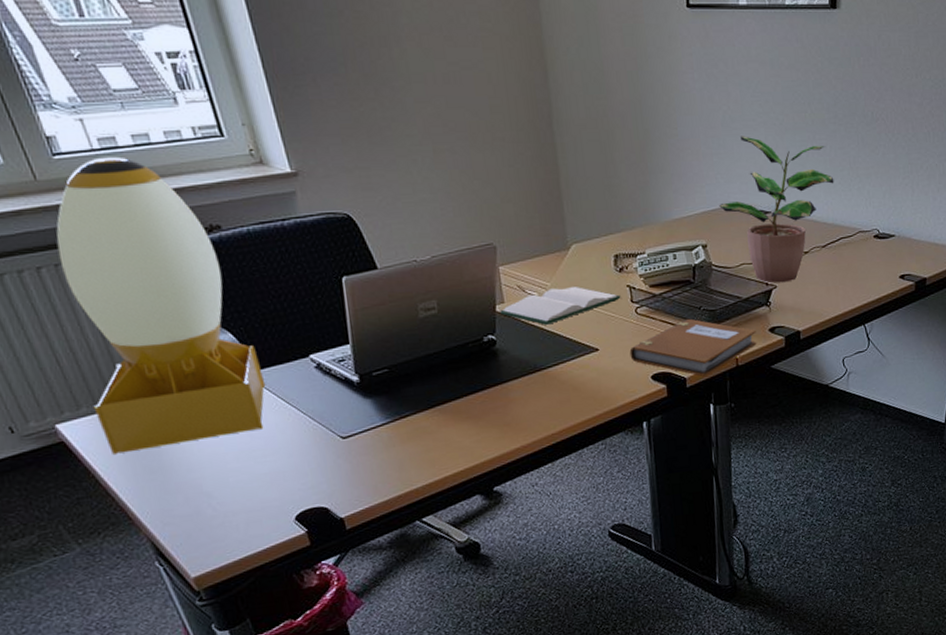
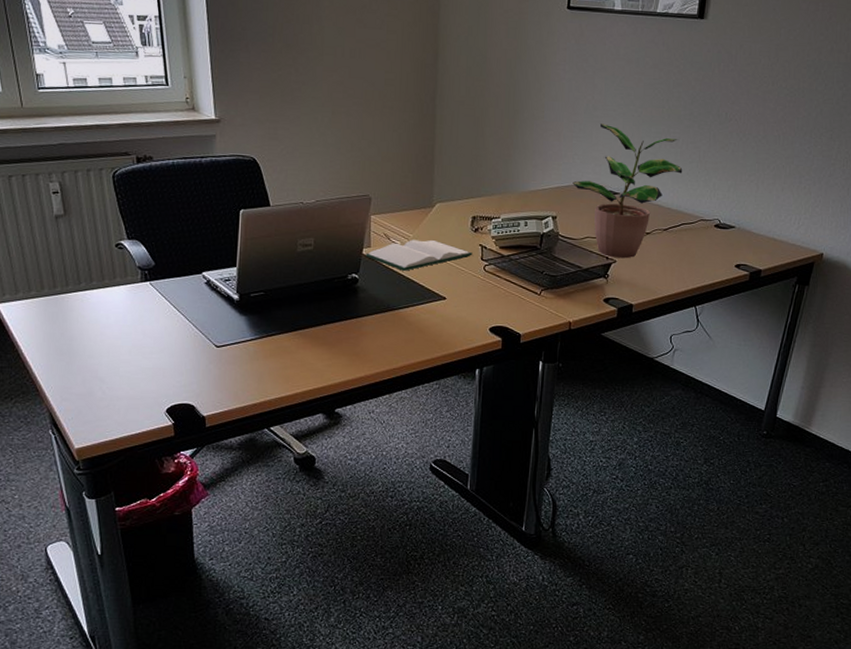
desk lamp: present [56,156,266,456] -> none [26,93,164,336]
notebook: present [629,318,756,377] -> none [473,280,591,336]

